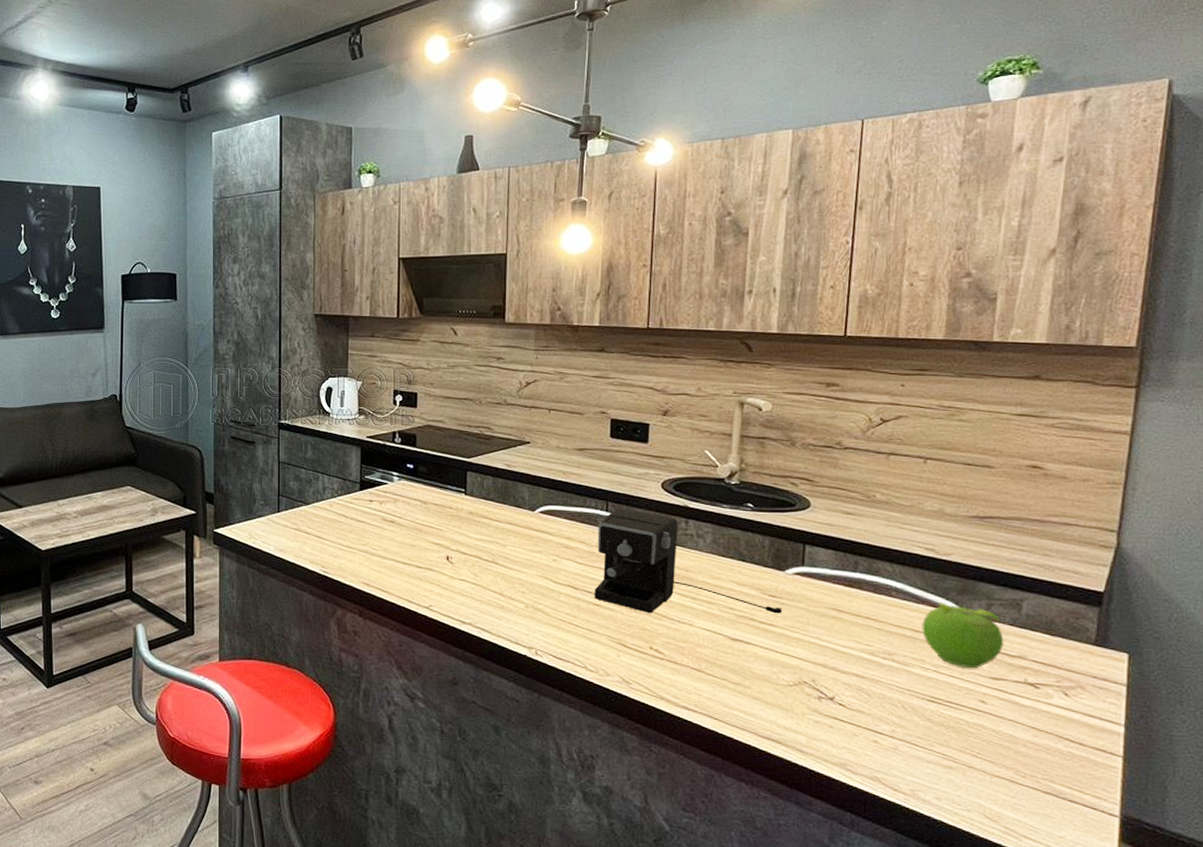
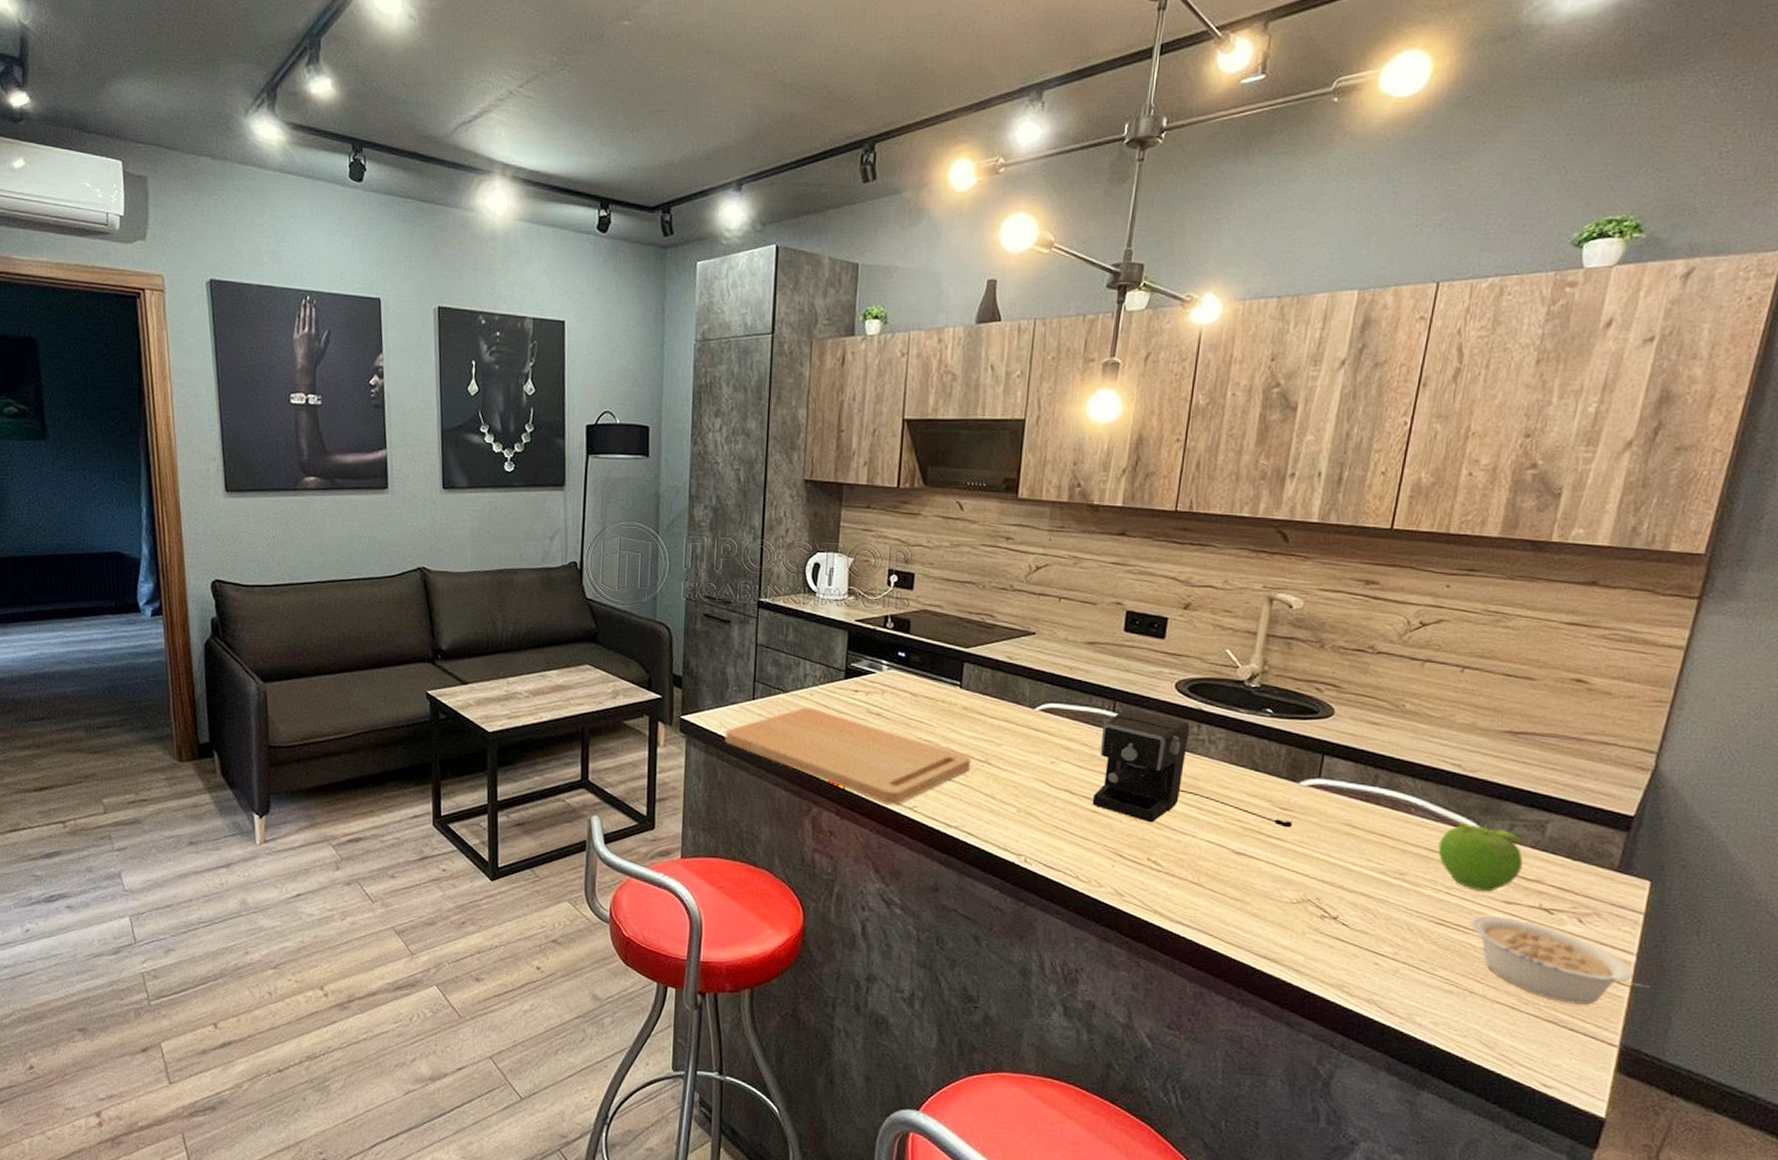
cutting board: none [254,517,480,605] -> present [725,707,972,805]
legume: none [960,691,1141,776] -> present [1470,915,1650,1005]

